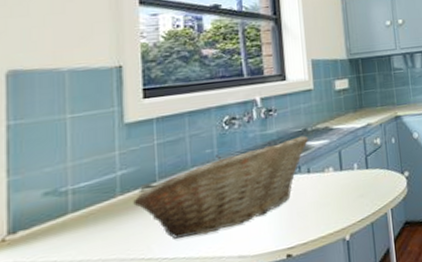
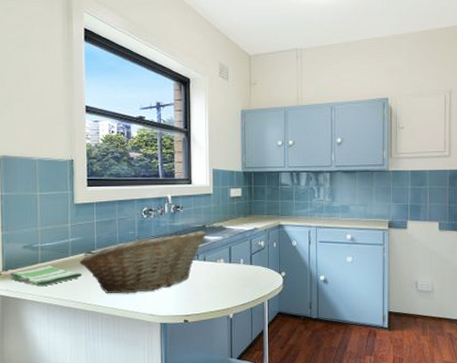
dish towel: none [20,214,138,249] -> present [10,265,82,287]

